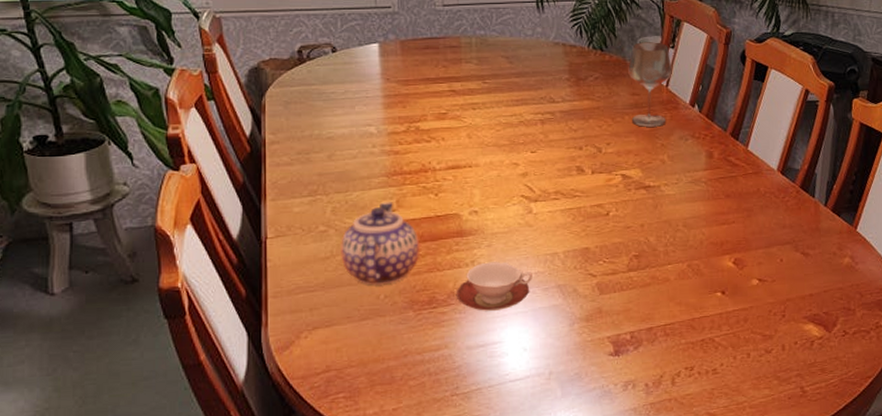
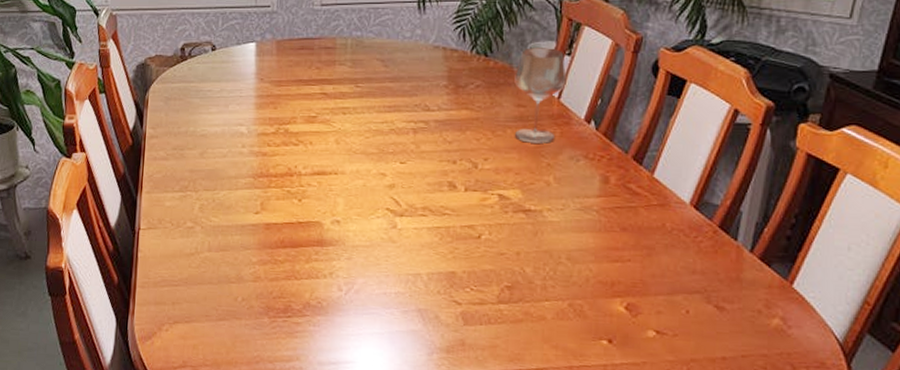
teapot: present [341,202,420,286] -> none [204,203,280,288]
teacup: present [456,262,532,311] -> none [311,276,392,328]

